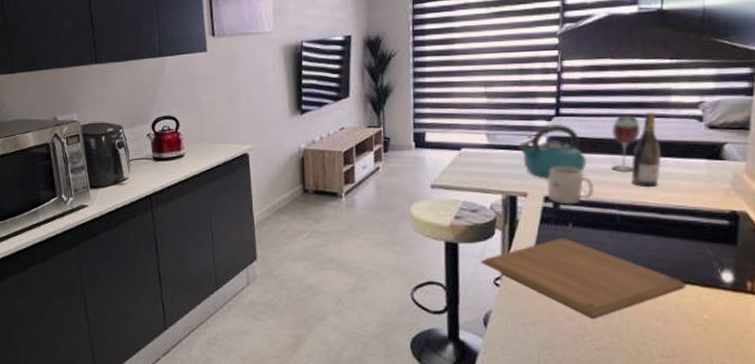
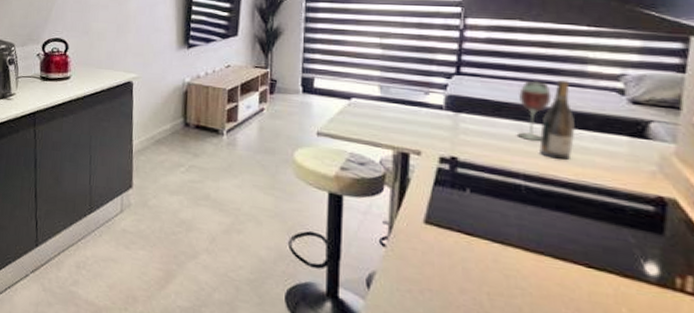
chopping board: present [481,237,687,318] -> none [367,203,602,295]
kettle: present [518,125,588,178] -> none [413,83,491,138]
mug: present [546,166,595,205] -> none [443,126,497,169]

